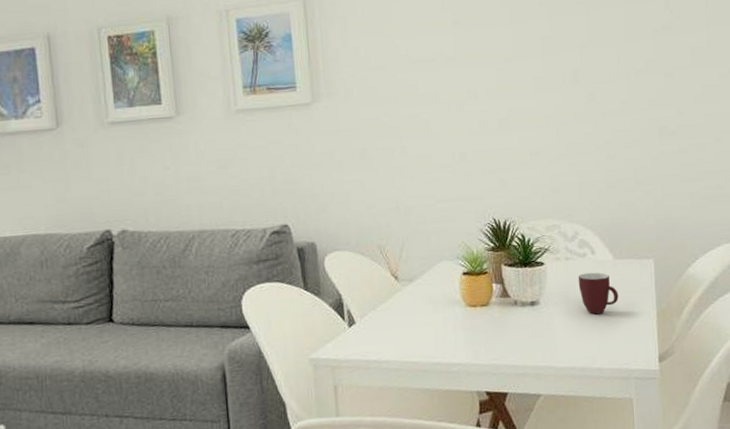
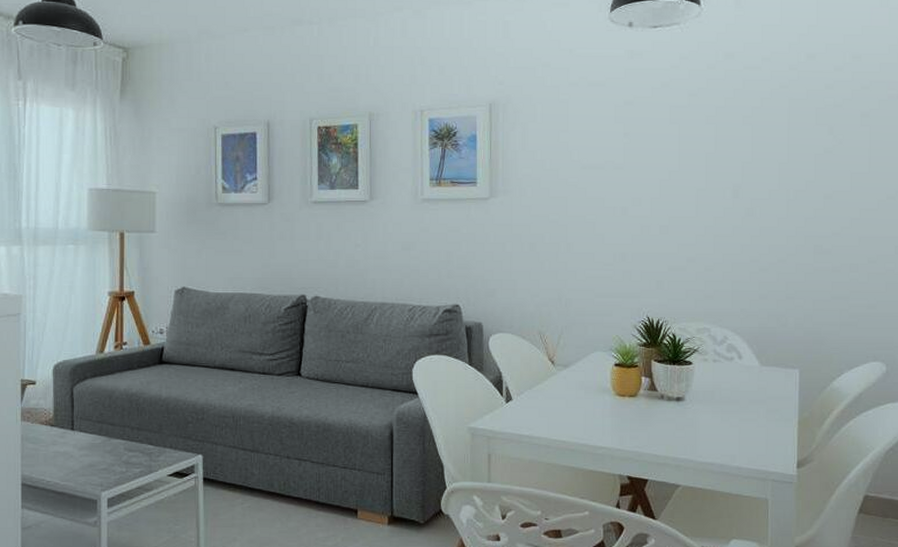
mug: present [578,272,619,315] -> none [723,376,762,416]

